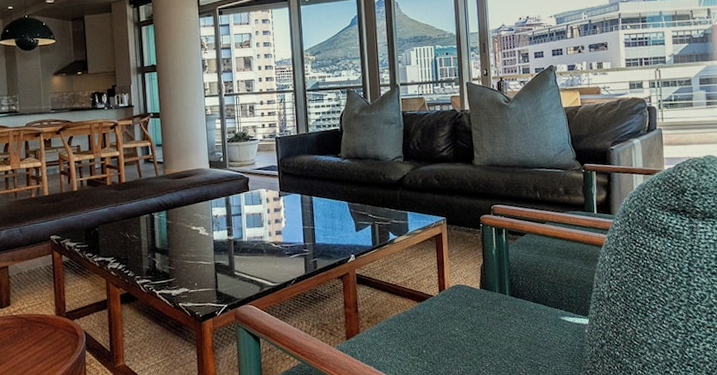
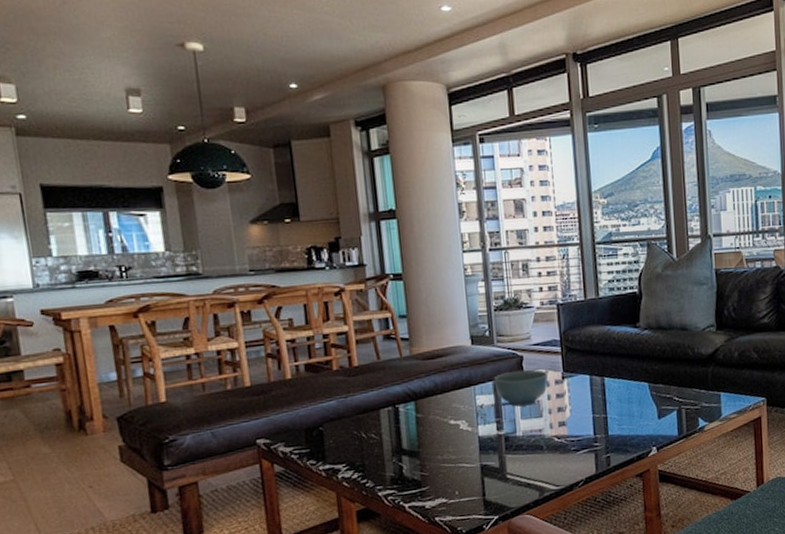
bowl: none [226,188,268,218] -> present [493,369,549,407]

